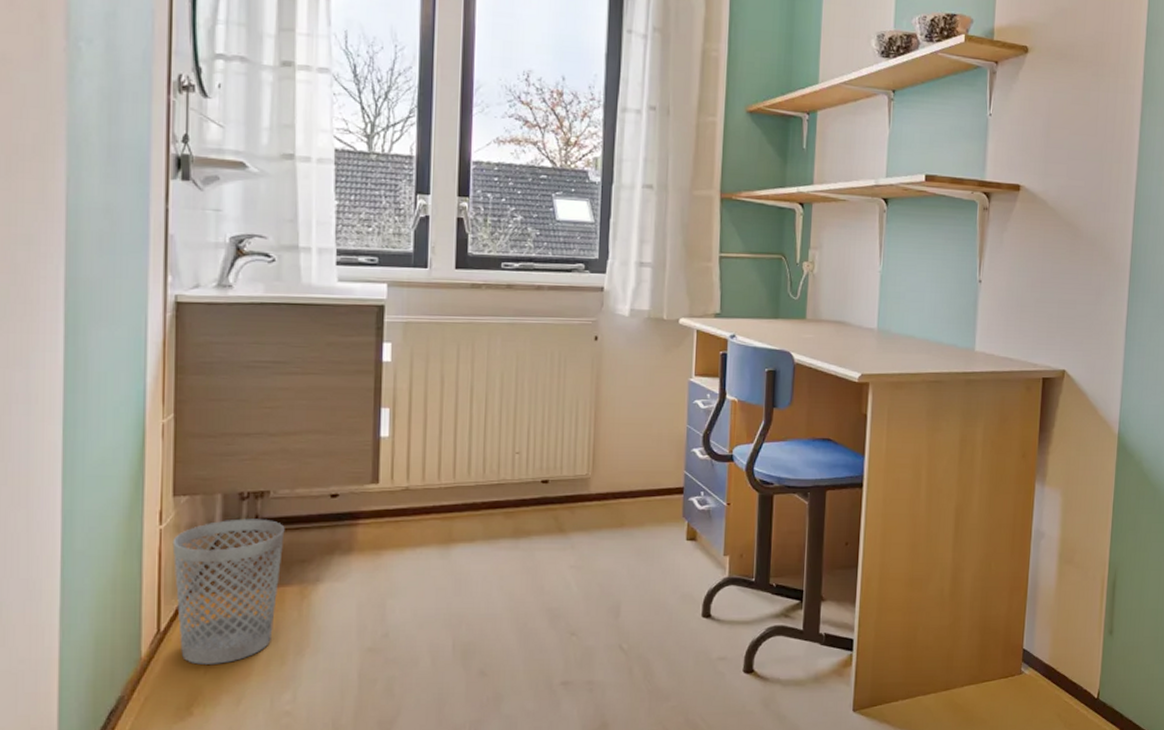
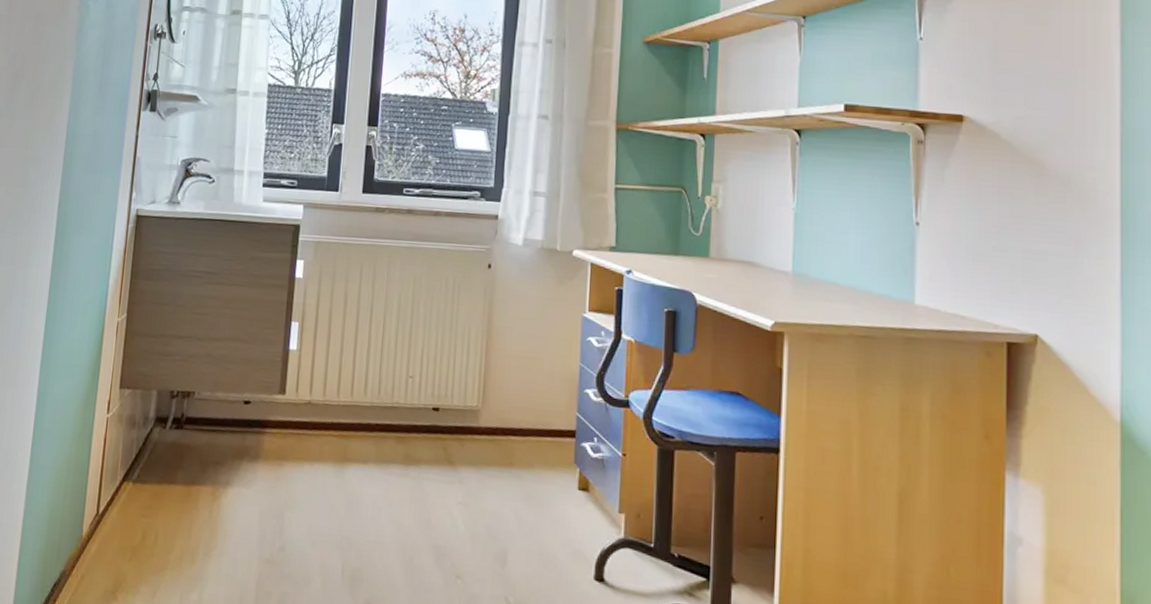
wastebasket: present [172,518,285,665] -> none [113,415,204,554]

